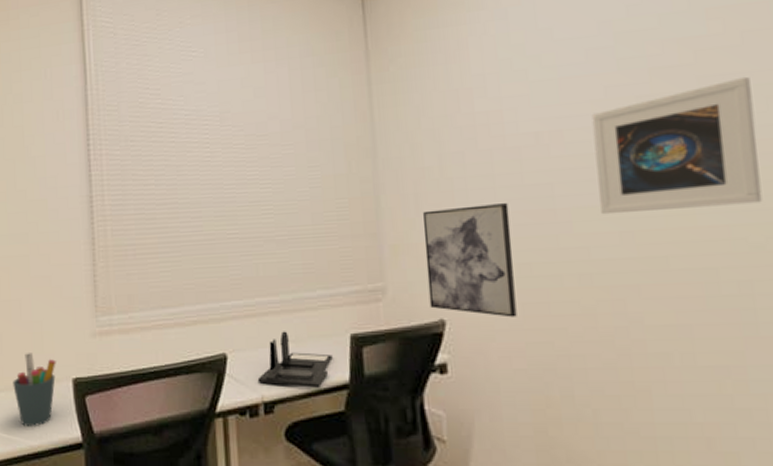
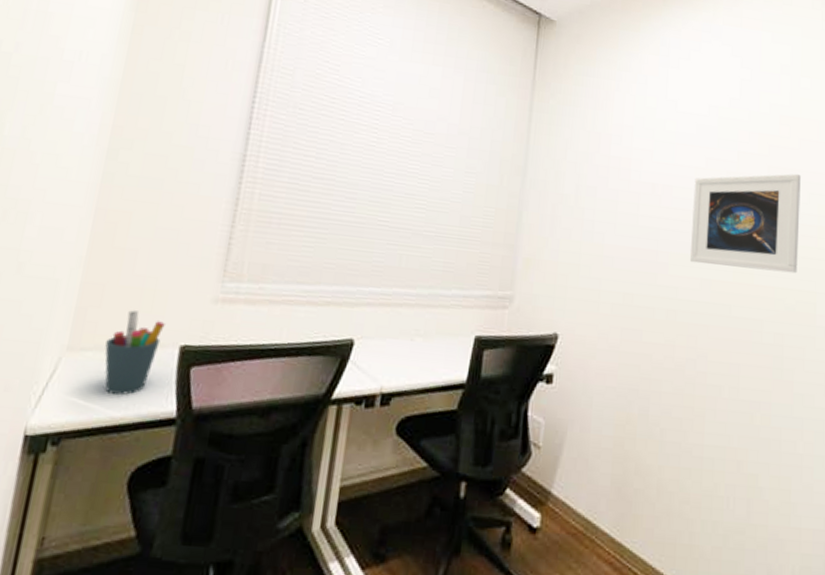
desk organizer: present [257,331,333,388] -> none [379,324,455,384]
wall art: present [423,203,517,318] -> none [548,232,624,340]

